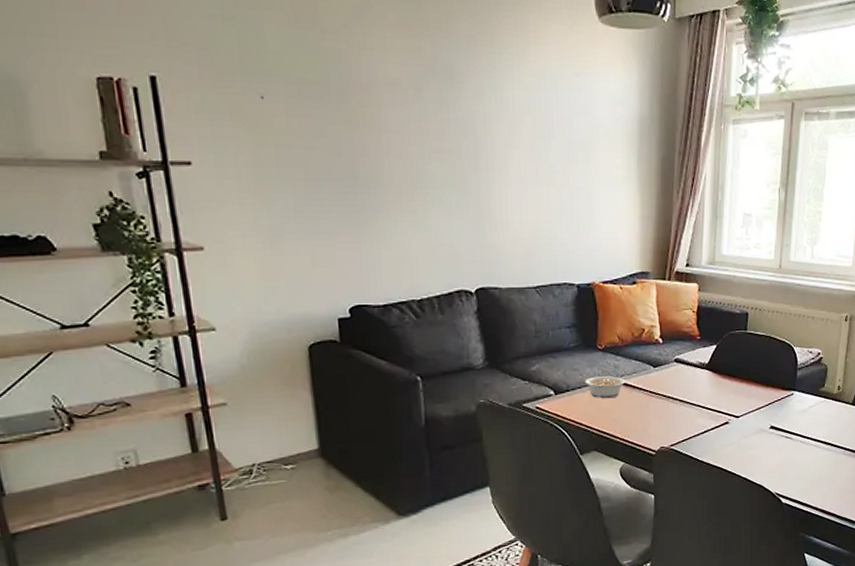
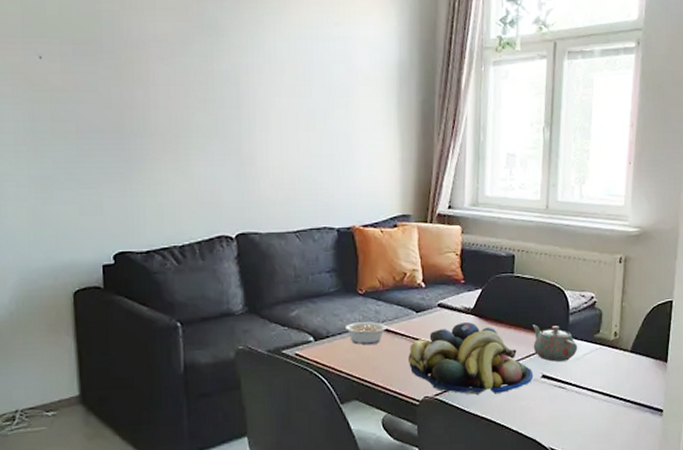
fruit bowl: none [645,377,763,445] -> present [407,322,534,395]
teapot: none [763,379,804,414] -> present [532,324,578,362]

